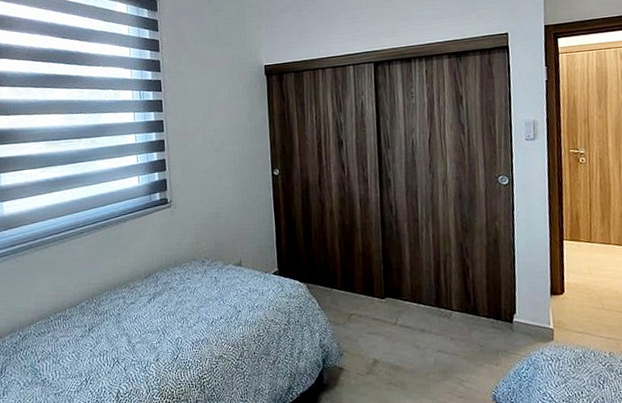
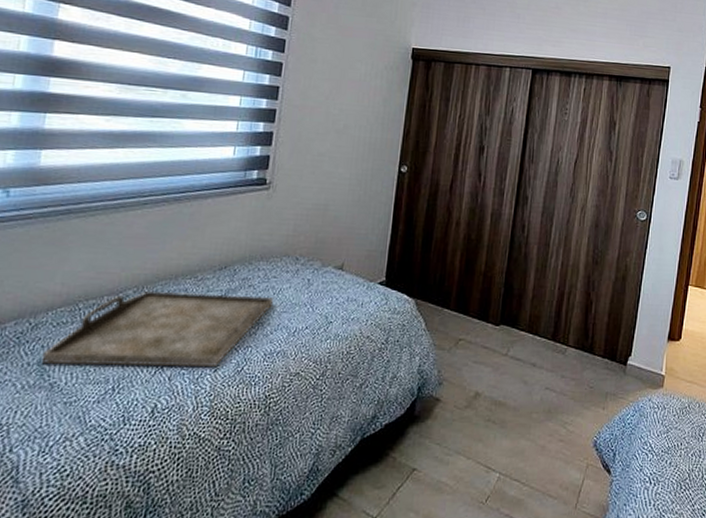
serving tray: none [33,296,192,366] -> present [41,291,274,366]

